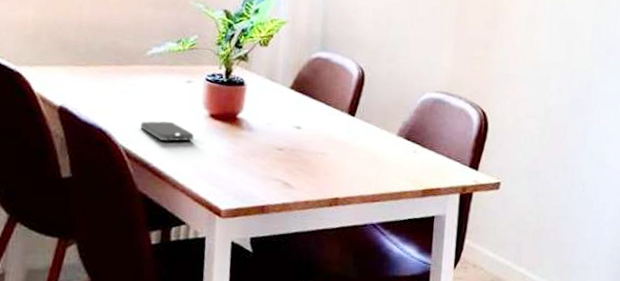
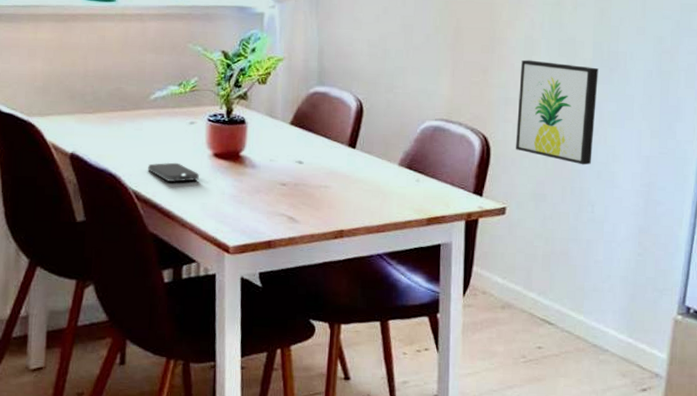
wall art: none [513,37,596,145] -> present [516,59,599,165]

